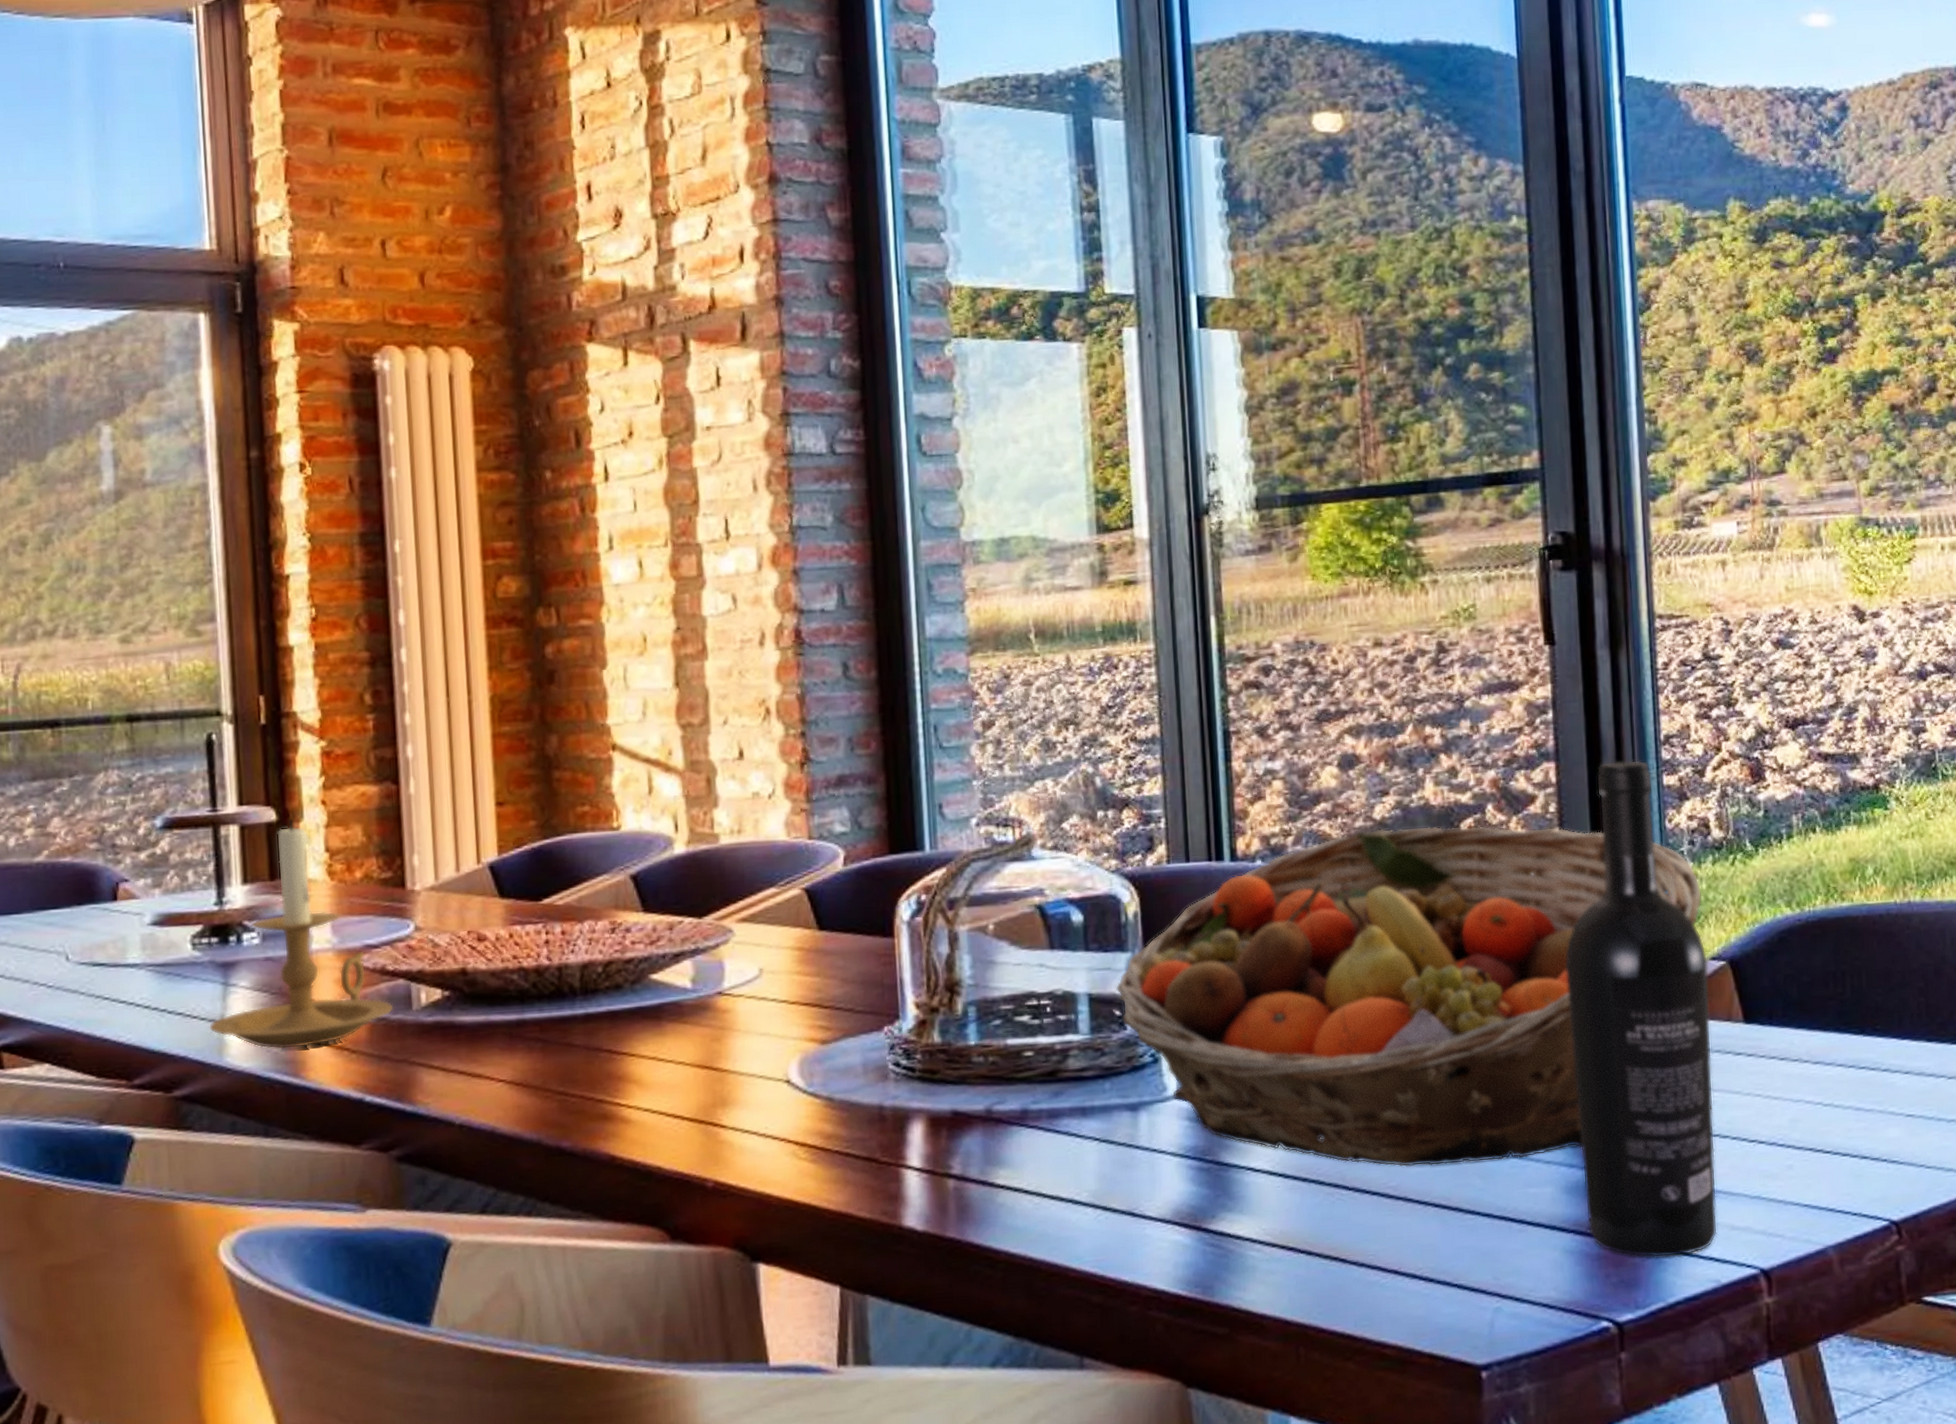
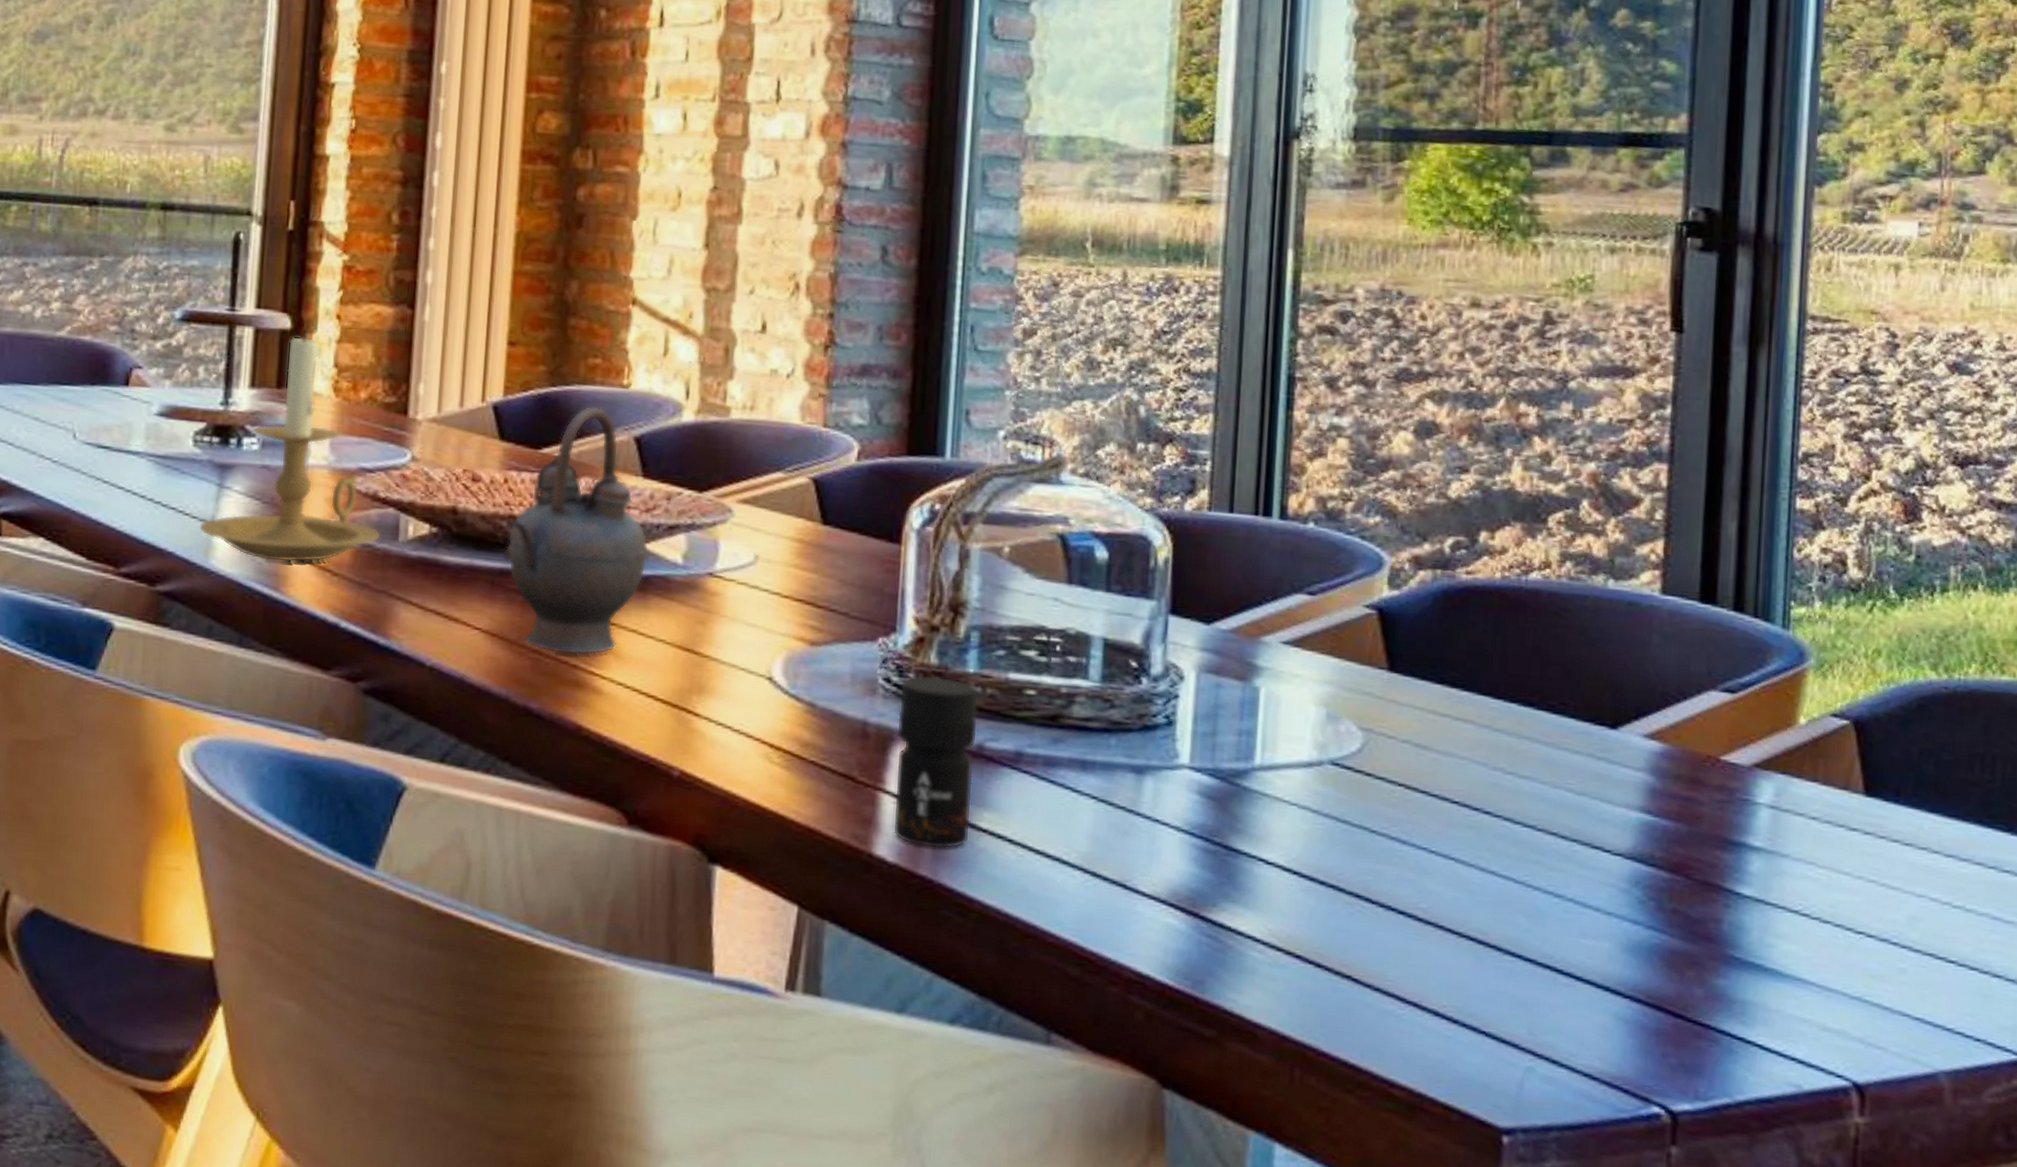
teapot: none [517,852,658,1091] -> present [502,406,649,655]
jar: none [909,1053,989,1212] -> present [893,676,979,849]
fruit basket: present [1115,826,1703,1168] -> none [1134,507,1830,904]
wine bottle: present [1565,760,1718,1258] -> none [1648,472,1828,1050]

